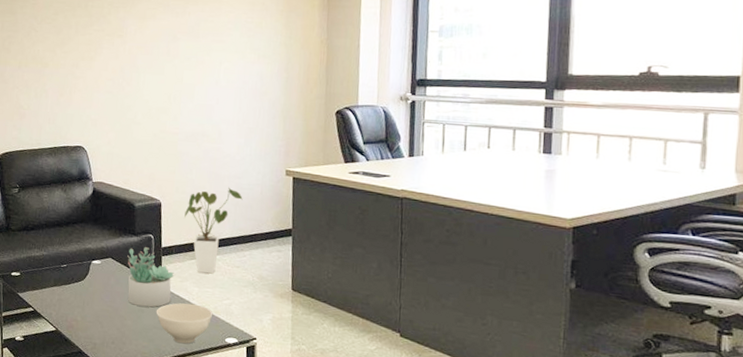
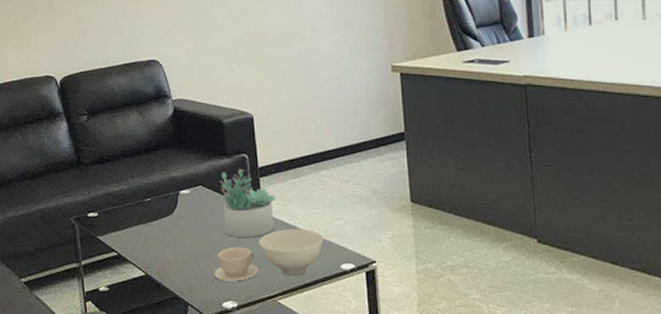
teacup: none [115,313,154,344] -> present [214,246,259,282]
house plant: present [184,187,243,274] -> none [281,91,346,193]

